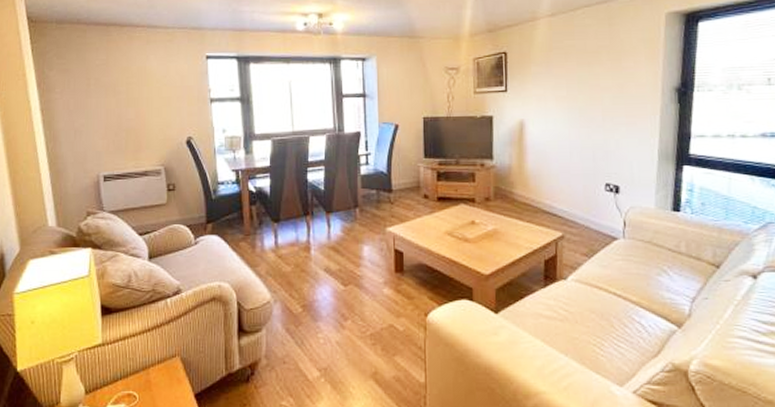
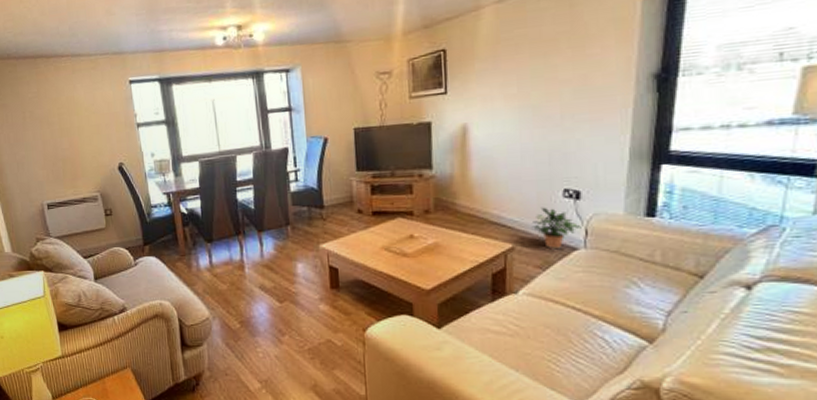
potted plant: none [578,199,621,239] -> present [531,207,582,250]

